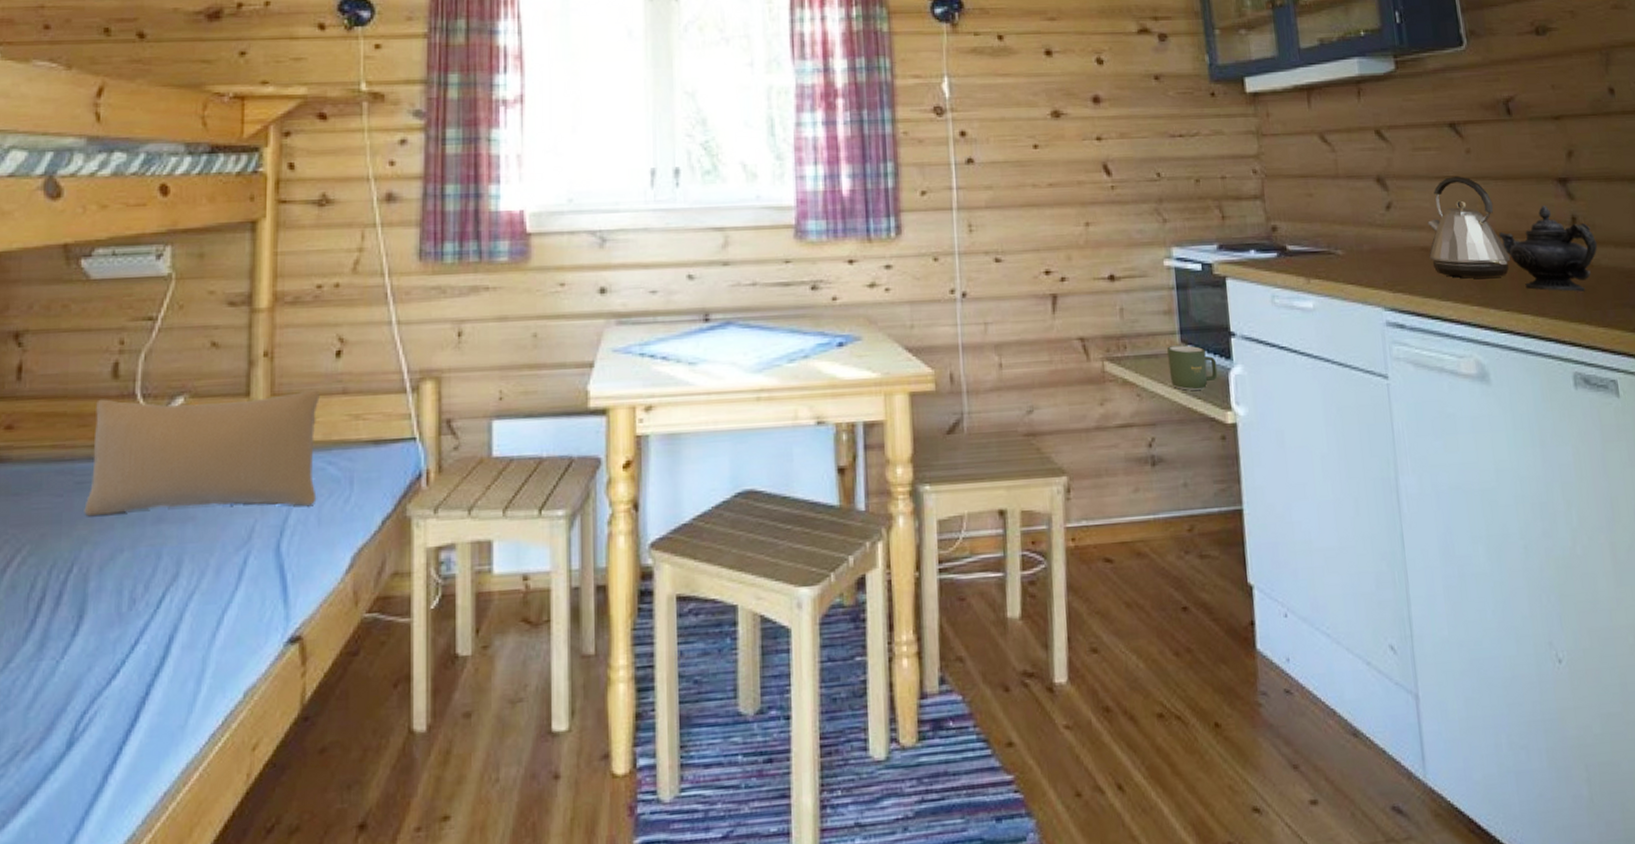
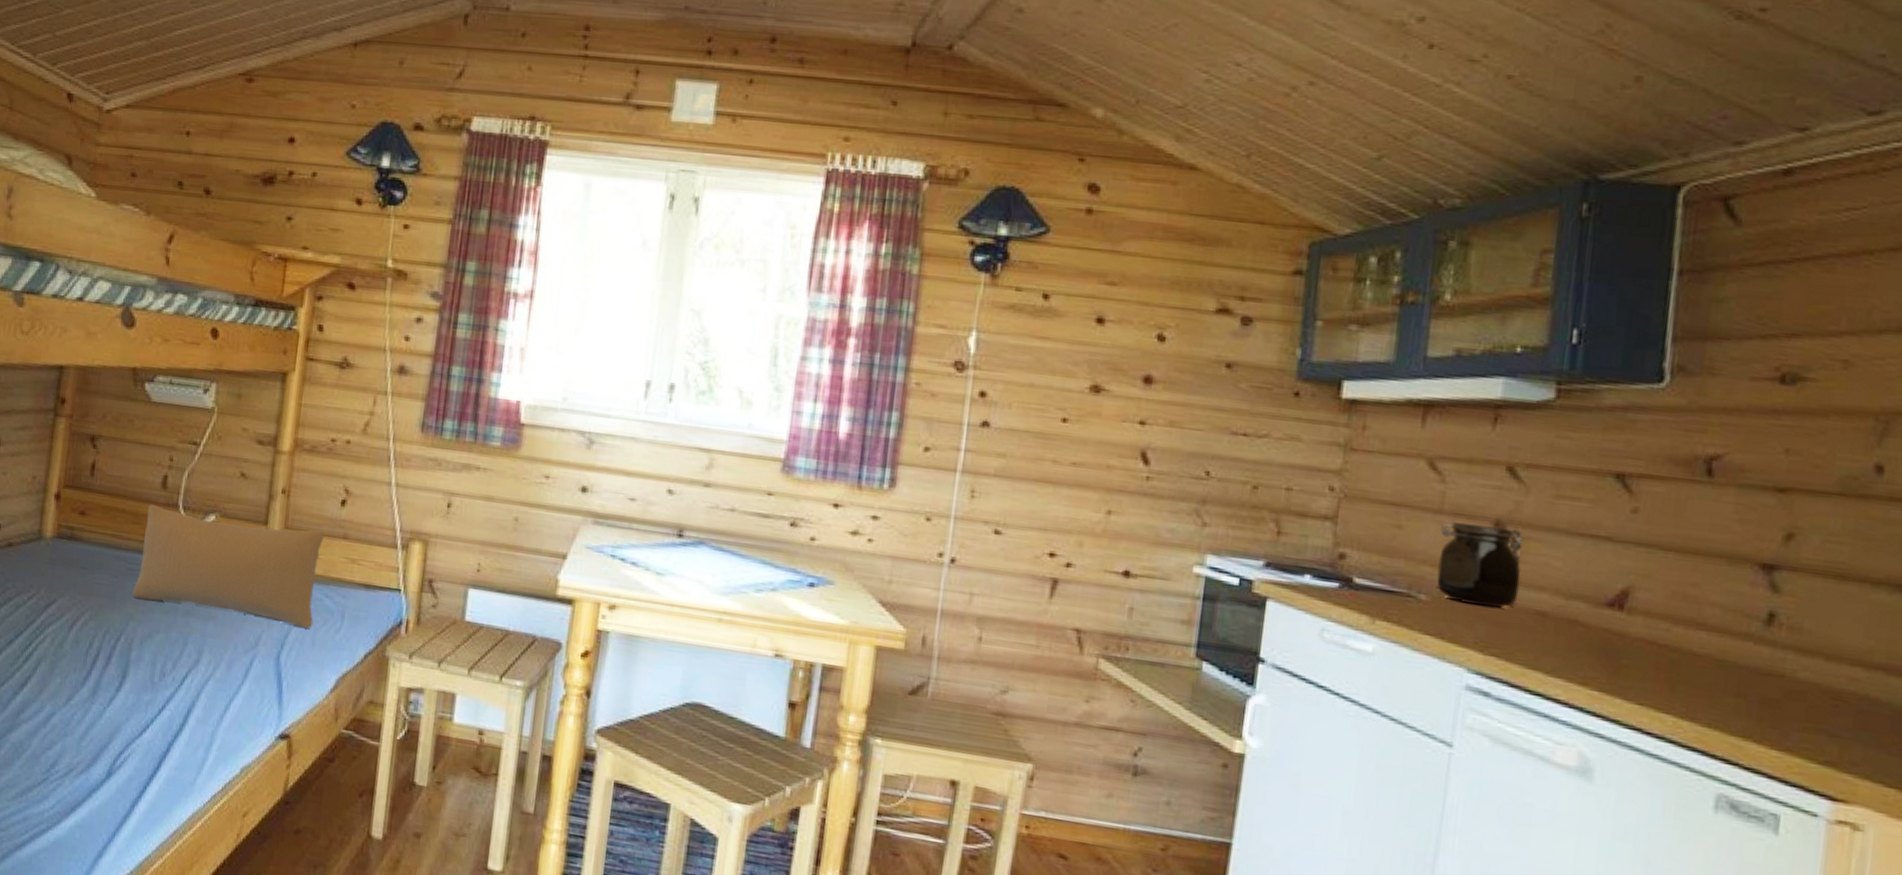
mug: present [1167,345,1218,391] -> none [1174,658,1235,712]
jar: none [1340,181,1406,251] -> present [1437,522,1524,609]
kettle: present [1427,176,1511,279] -> none [1545,536,1663,665]
teapot: present [1498,206,1598,293] -> none [1652,592,1800,705]

